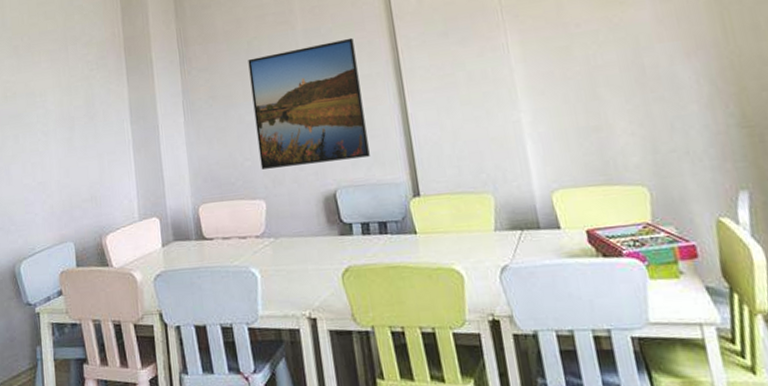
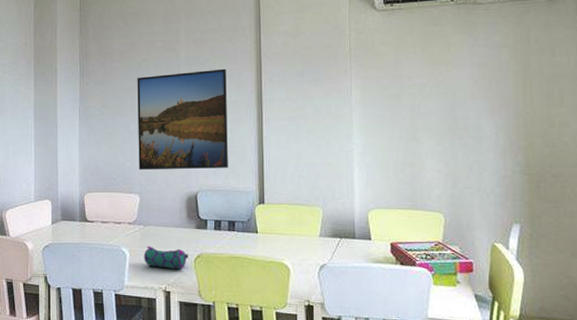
pencil case: none [278,262,335,290] -> present [144,246,189,270]

